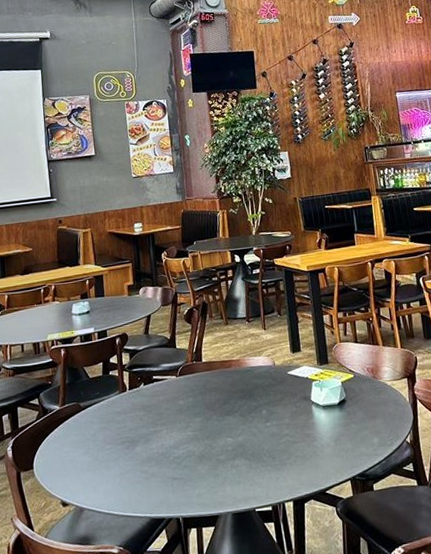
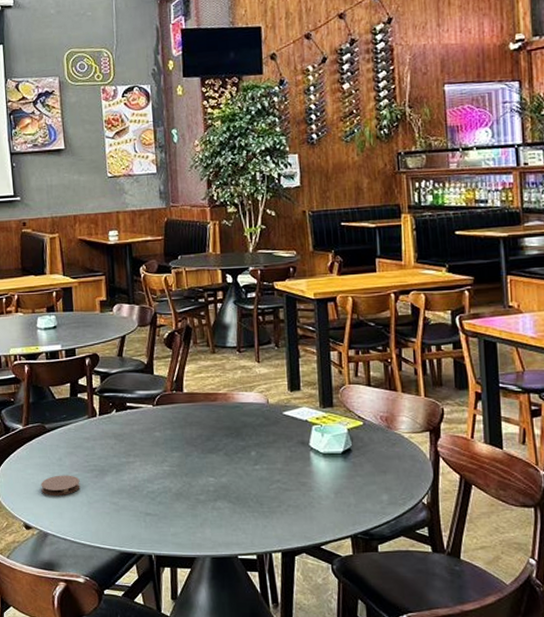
coaster: none [76,449,113,471] -> present [41,475,80,497]

